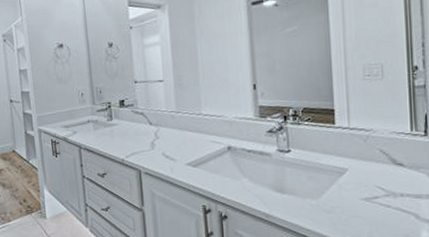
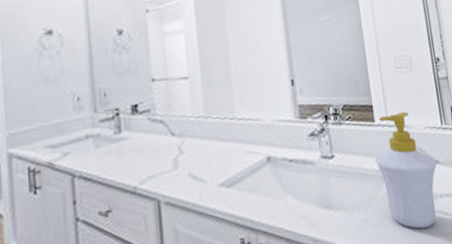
soap bottle: none [331,116,400,220] -> present [374,111,437,229]

